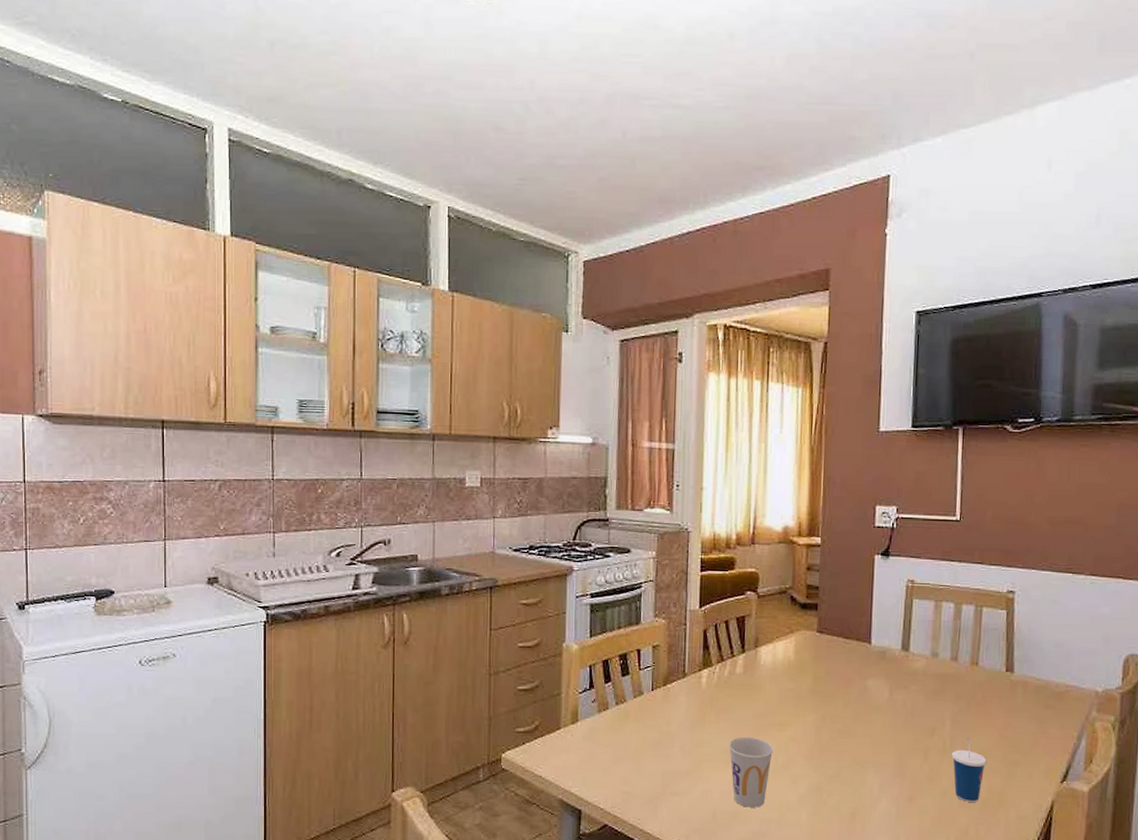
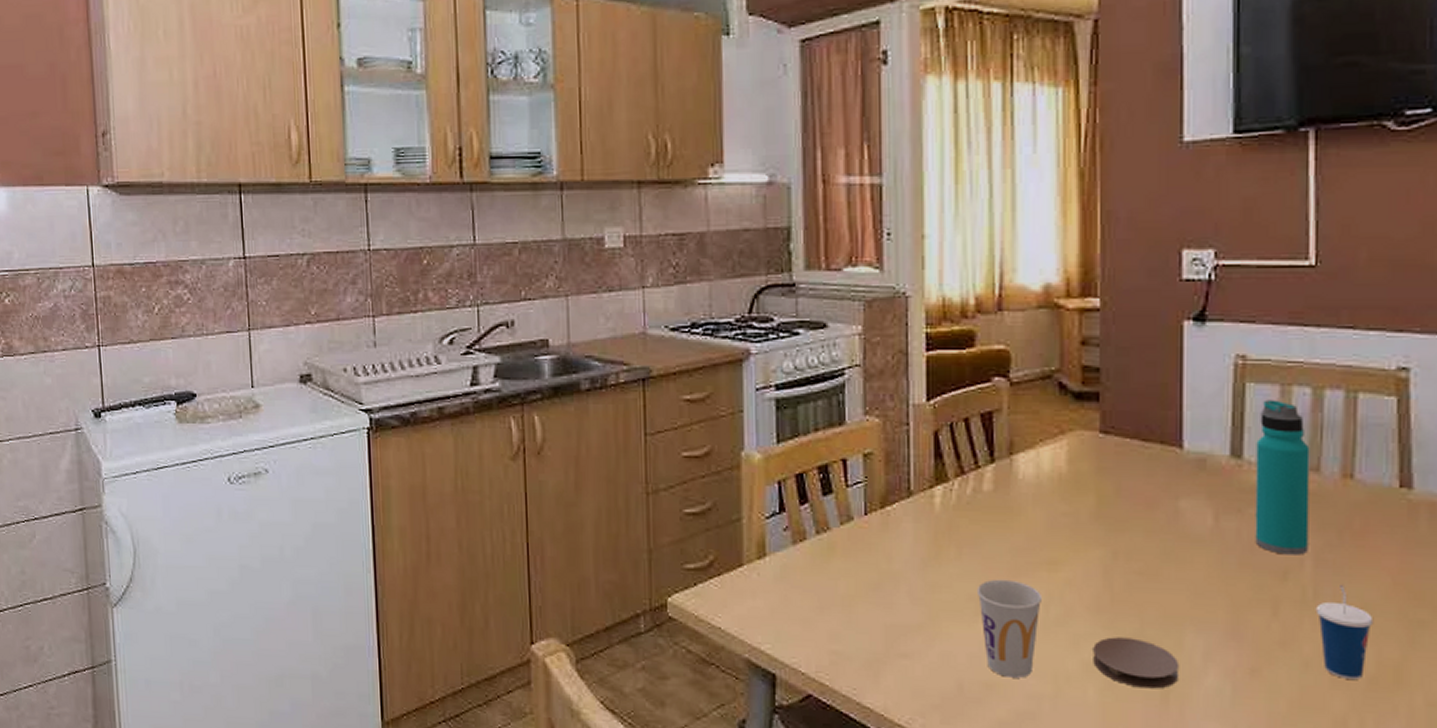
coaster: none [806,777,863,813] -> present [1093,637,1180,689]
water bottle: none [915,611,952,718] -> present [1255,399,1310,555]

